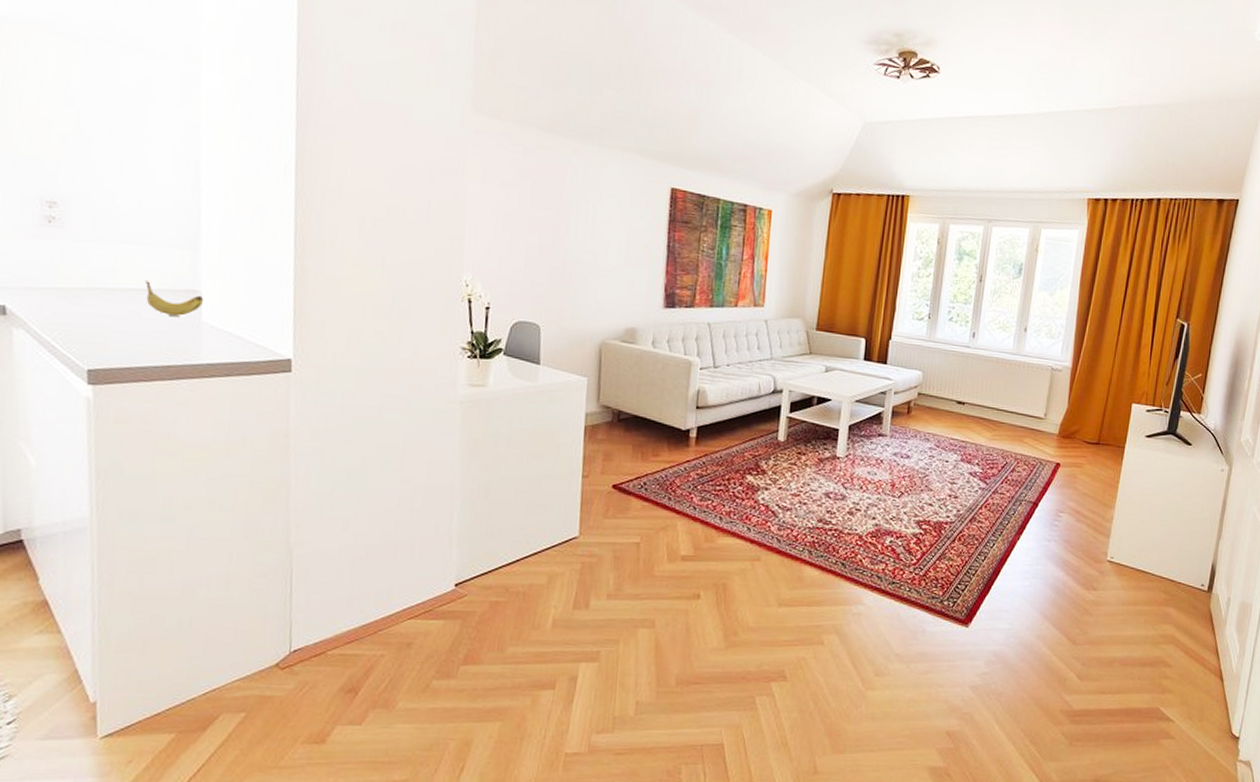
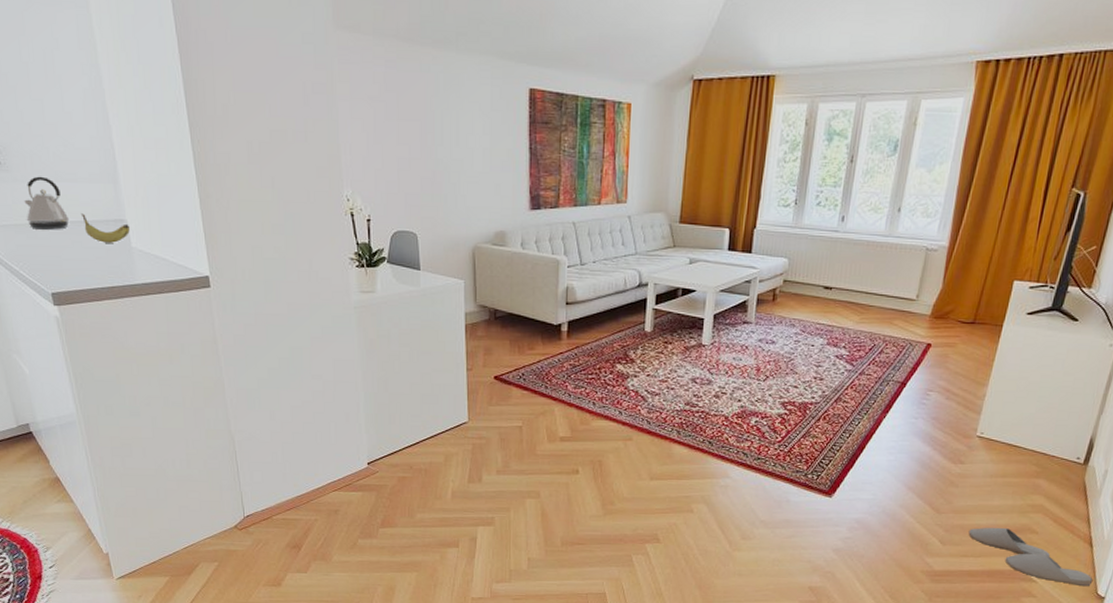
kettle: none [73,236,130,297] -> present [24,176,70,230]
slippers: none [1105,660,1226,726] -> present [968,527,1092,587]

